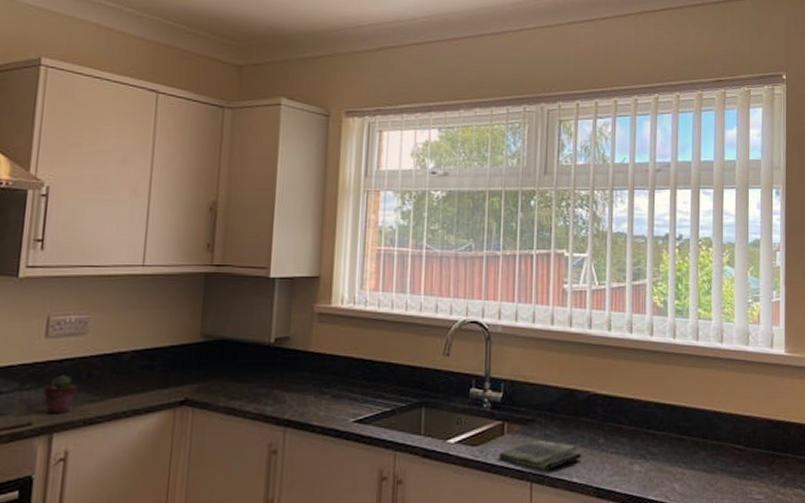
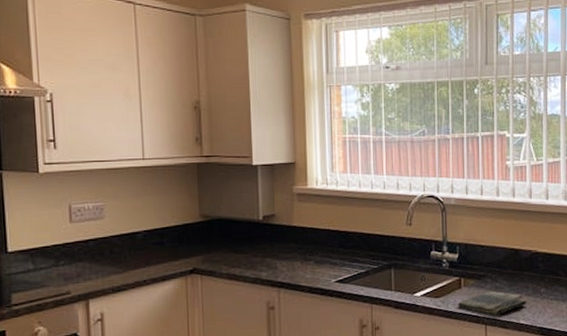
potted succulent: present [43,375,78,414] -> none [75,252,104,285]

